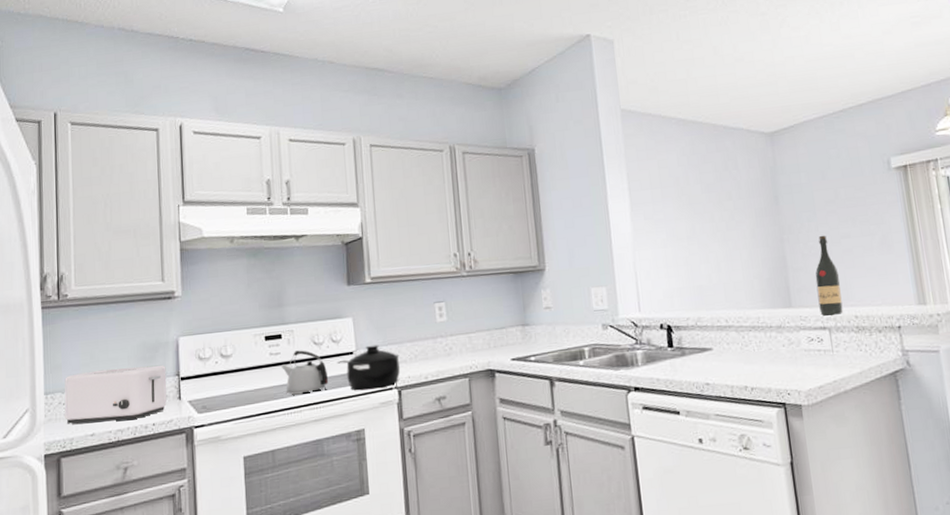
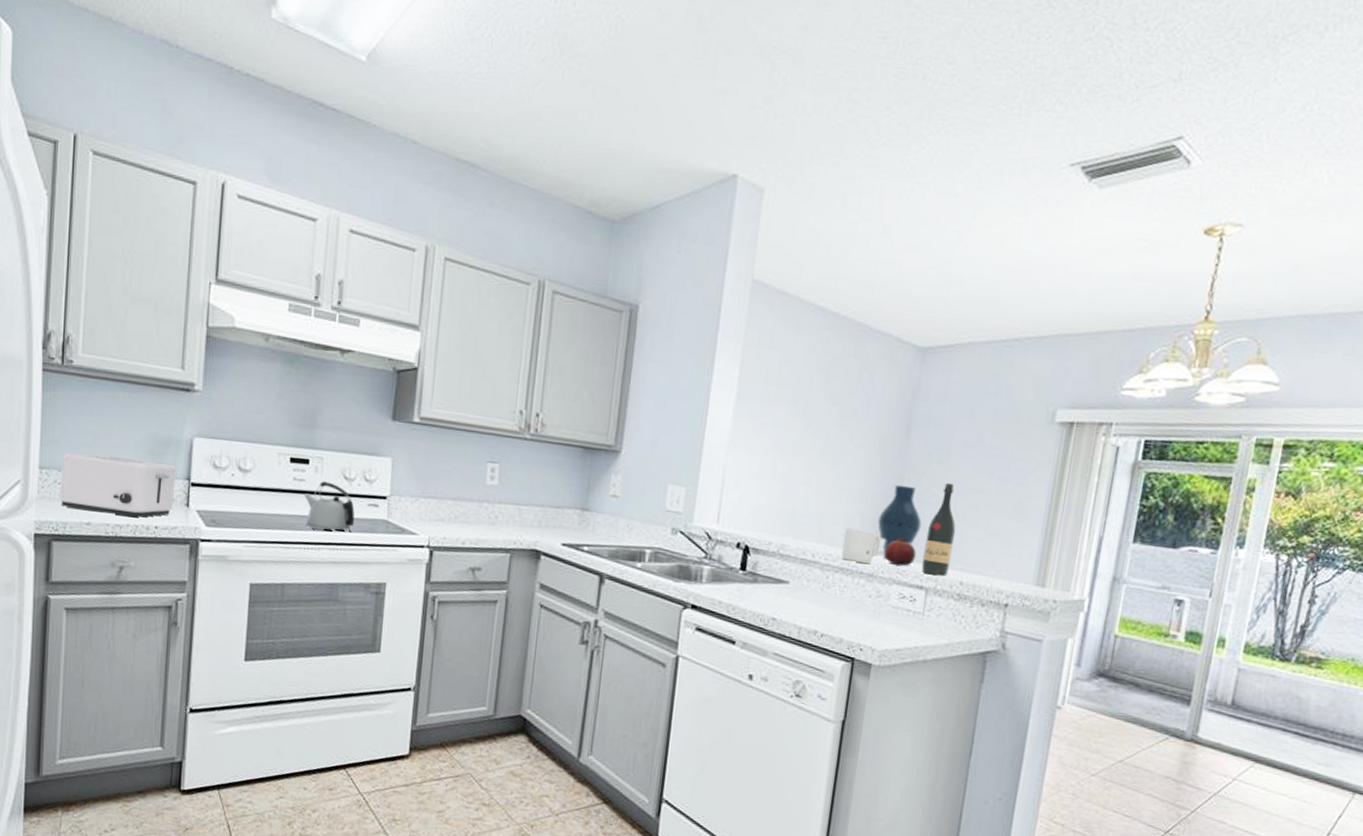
saucepan: present [346,344,401,391] -> none [375,493,438,544]
mug: none [747,289,782,319] -> present [841,528,882,565]
vase: none [772,245,810,312] -> present [877,484,922,561]
fruit: none [785,289,813,315] -> present [884,537,917,567]

